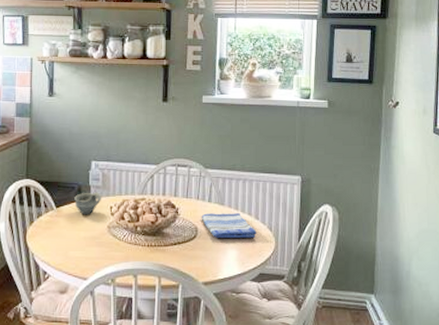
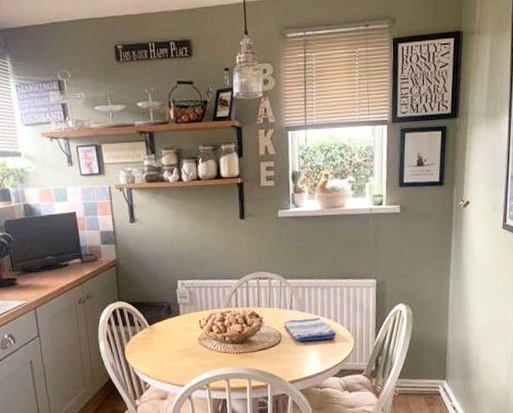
cup: present [74,192,101,215] -> none [165,308,190,330]

